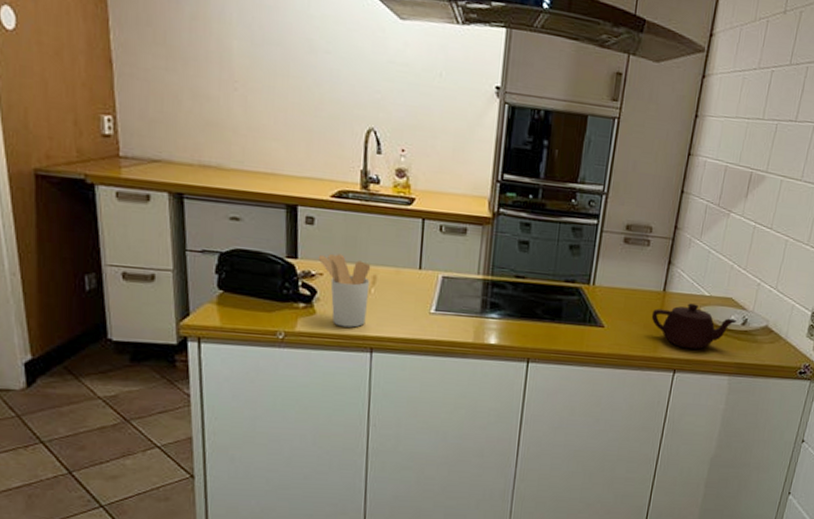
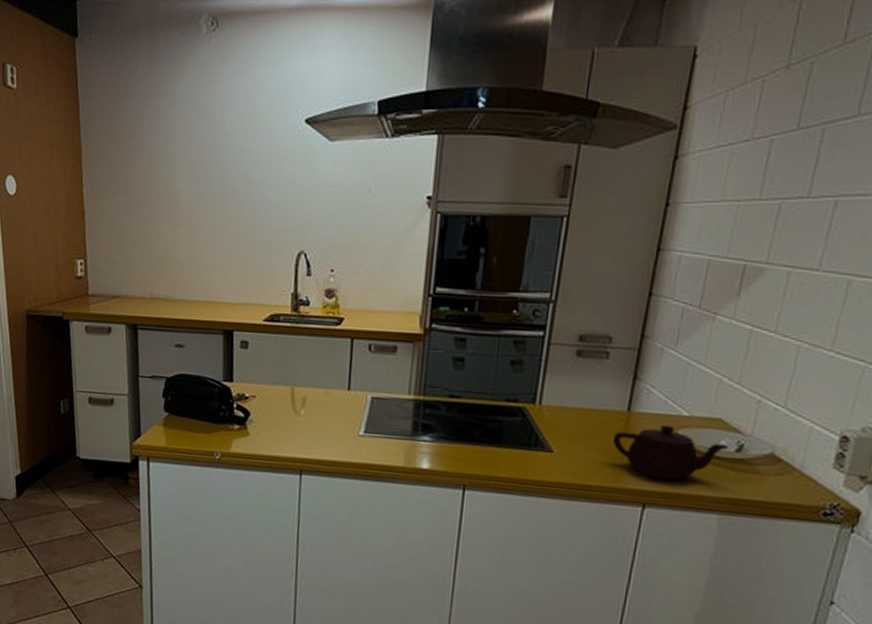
utensil holder: present [318,253,371,328] -> none [251,376,301,449]

